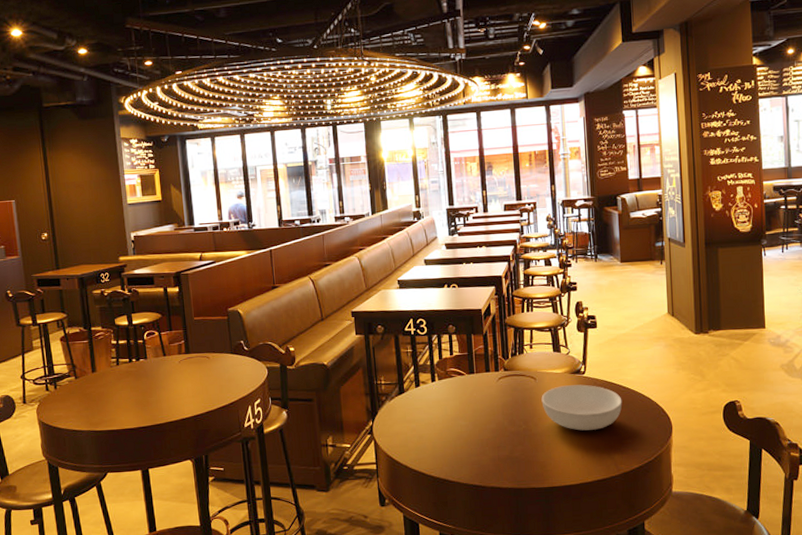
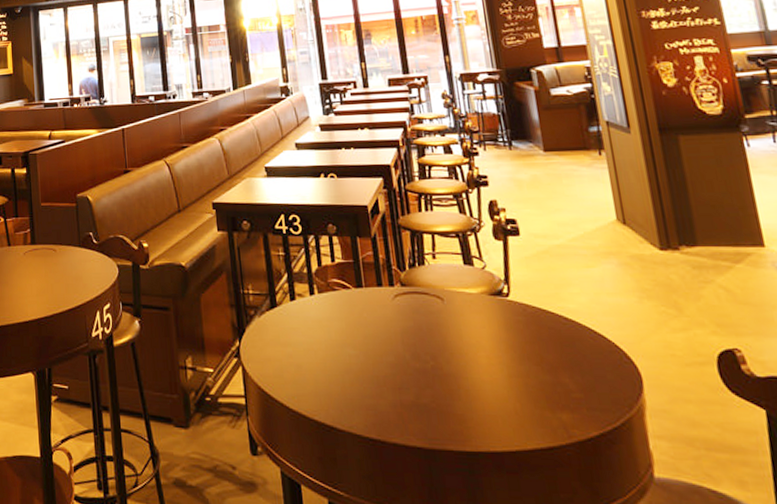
serving bowl: present [541,384,623,431] -> none [452,311,566,375]

